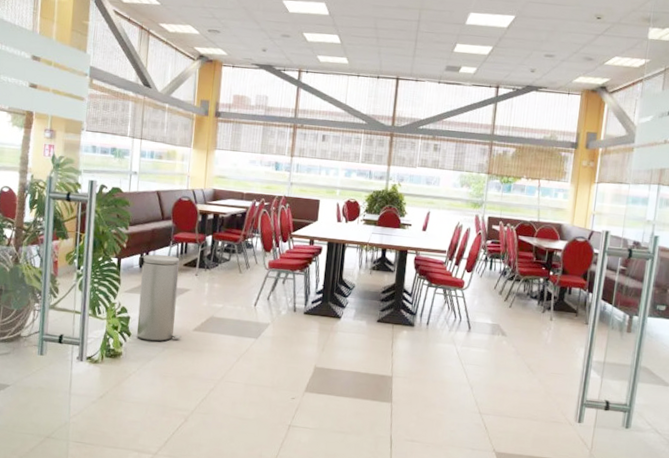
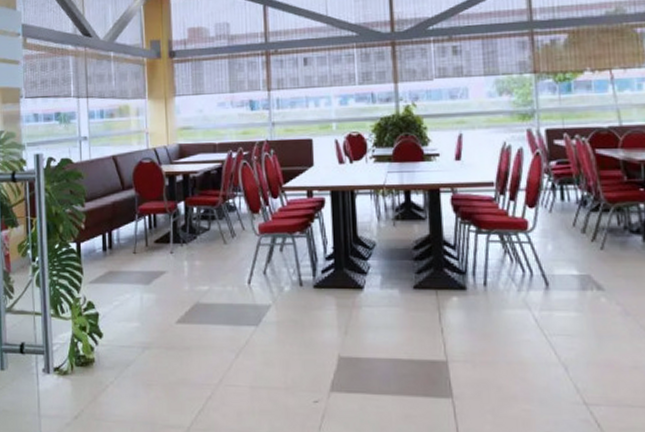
pedal bin: present [136,254,182,343] -> none [101,233,163,343]

